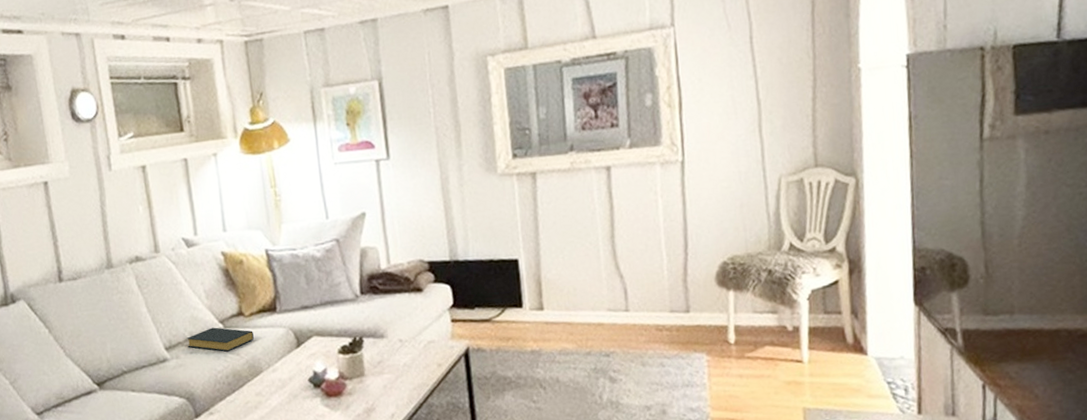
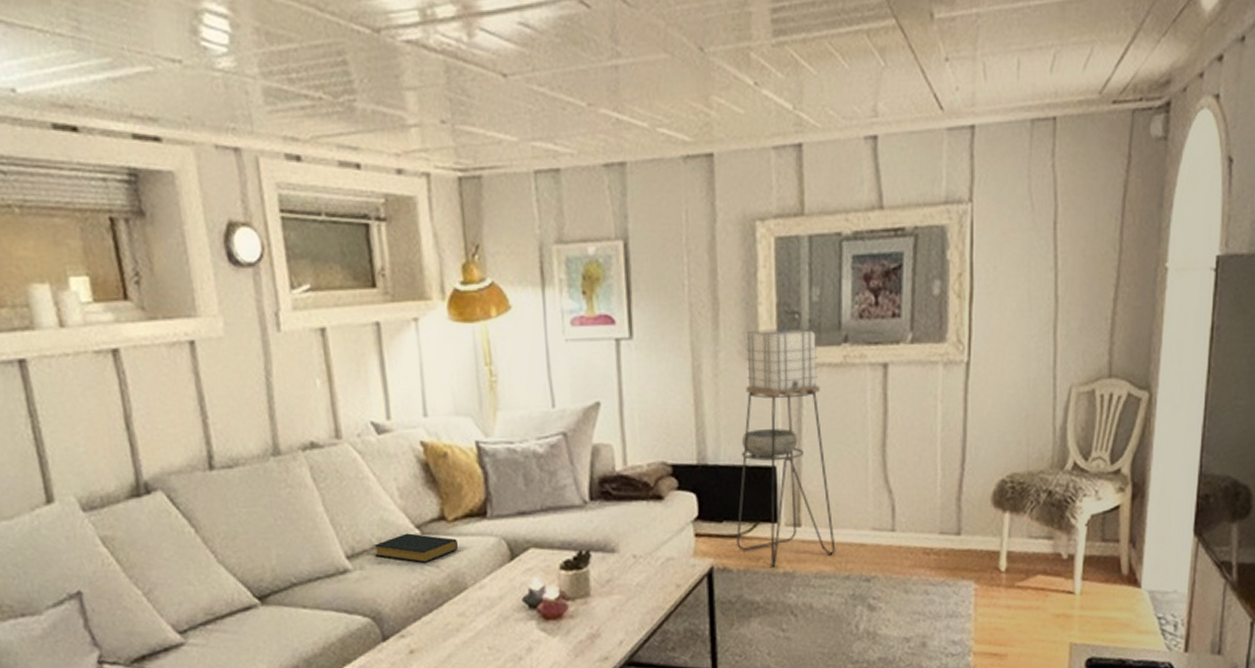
plant stand: none [485,141,577,347] -> present [736,328,836,568]

